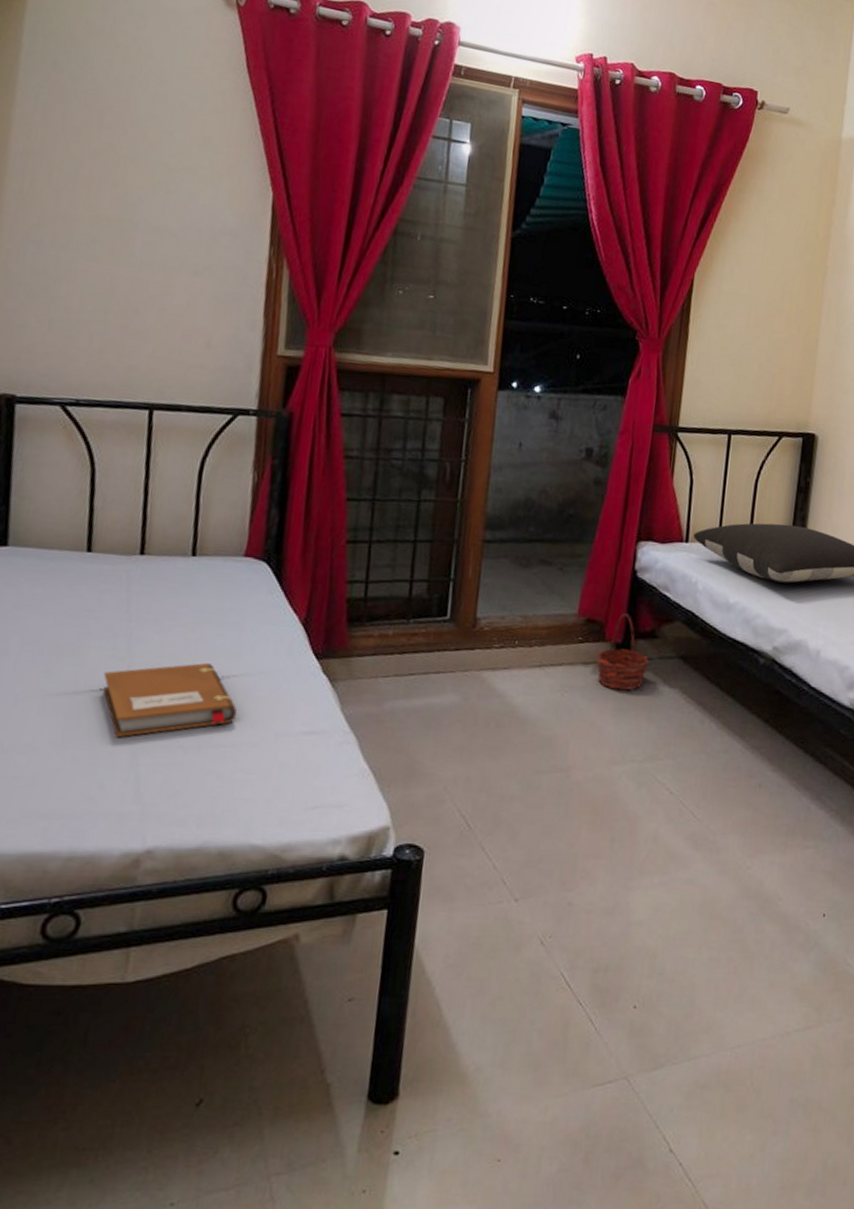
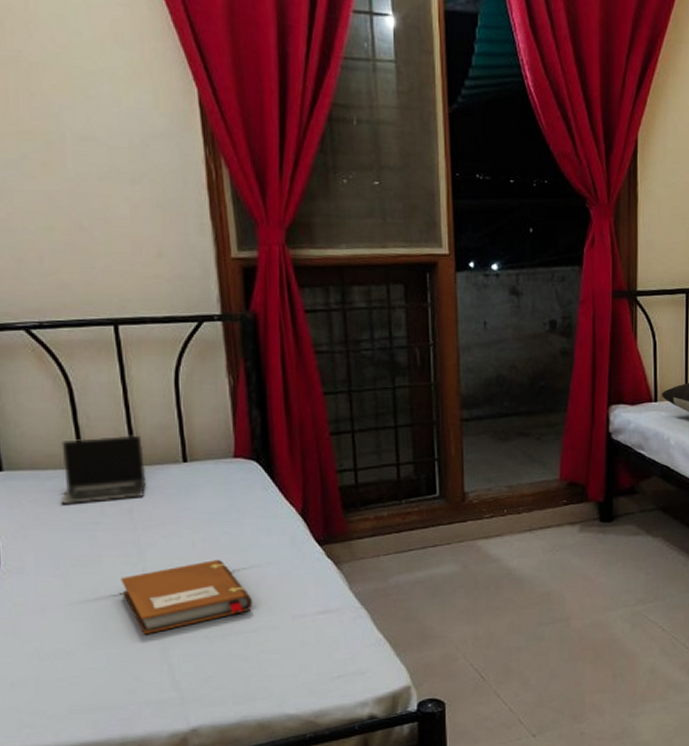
laptop: none [59,520,155,589] -> present [60,435,147,504]
basket: present [596,613,649,691] -> none [582,474,632,544]

